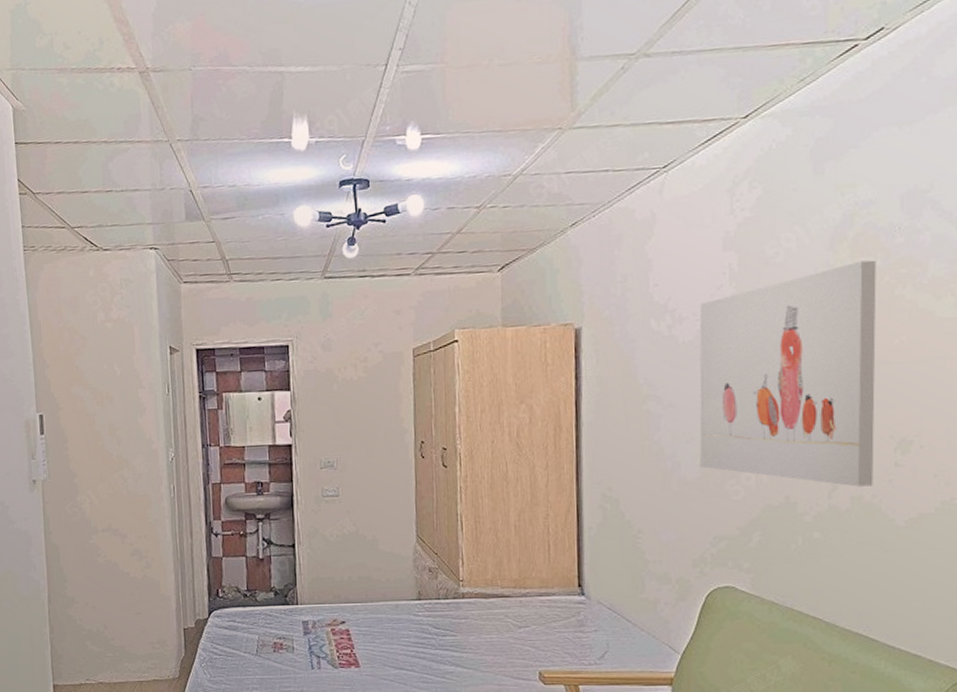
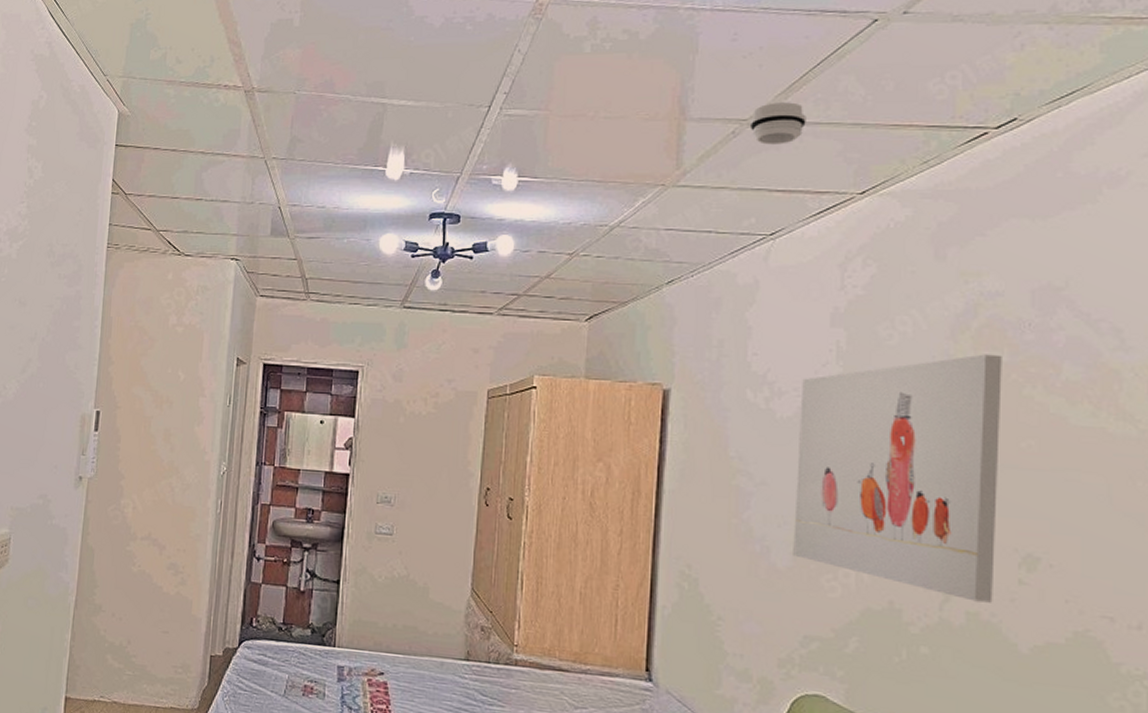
smoke detector: none [637,31,691,78] -> present [749,102,806,145]

